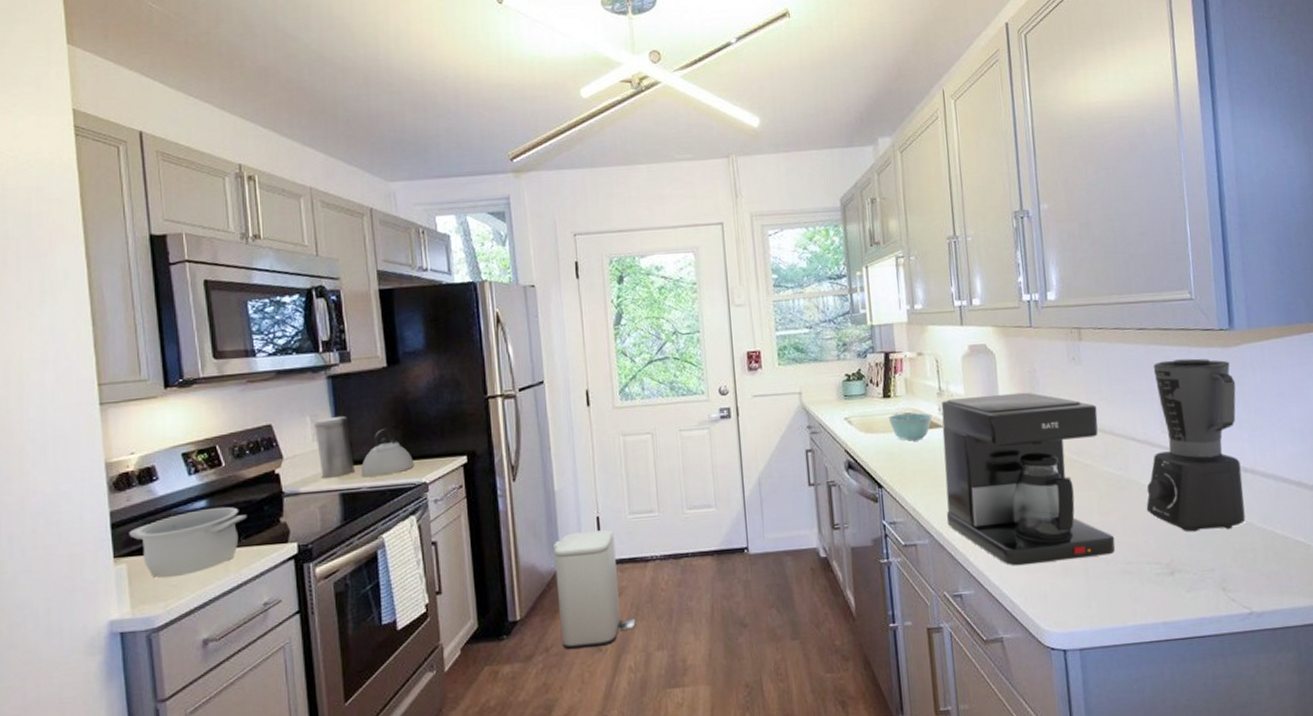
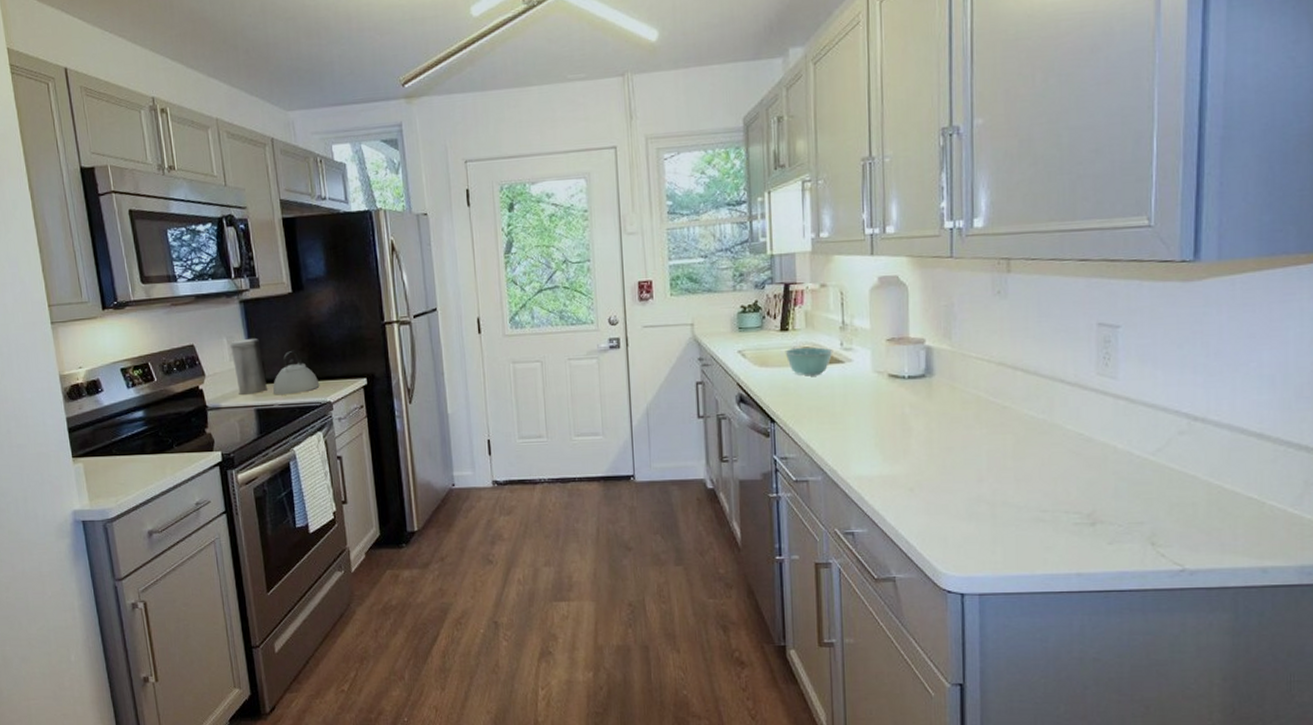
cooking pot: present [129,506,247,579] -> none [83,417,178,477]
pedal bin: present [552,530,636,649] -> none [446,452,524,560]
coffee maker: present [941,392,1116,566] -> none [842,328,1030,508]
blender: present [1146,358,1246,532] -> none [1069,293,1195,482]

